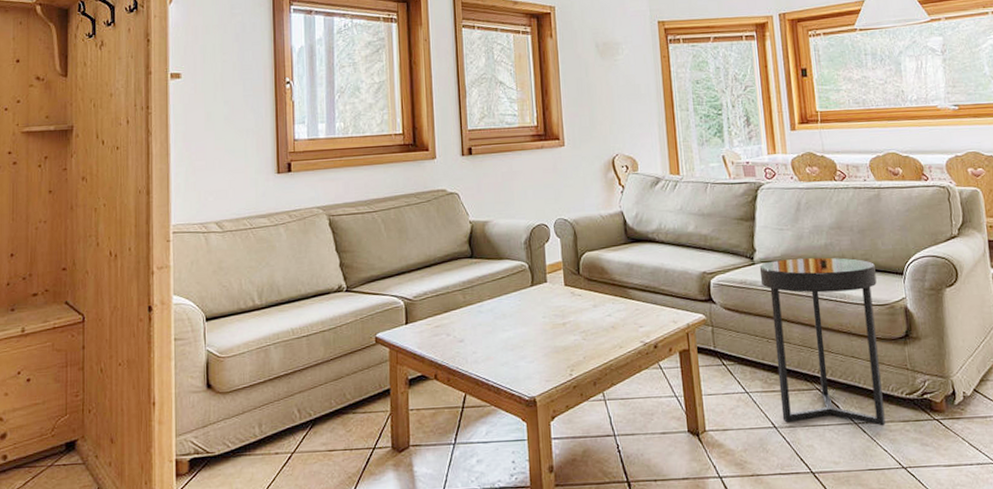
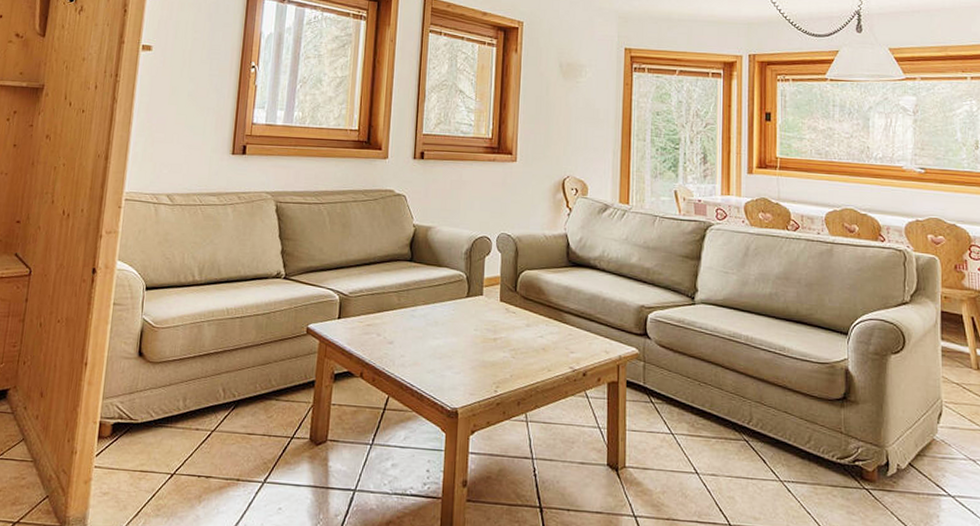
side table: present [759,257,886,427] -> none [699,303,819,488]

